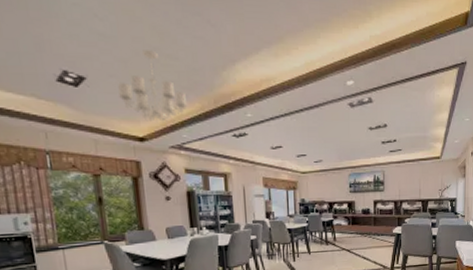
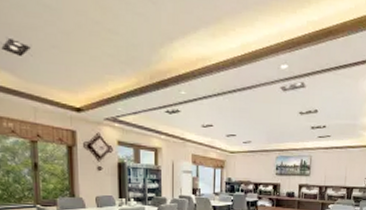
chandelier: present [118,50,187,123] -> none [60,23,123,96]

